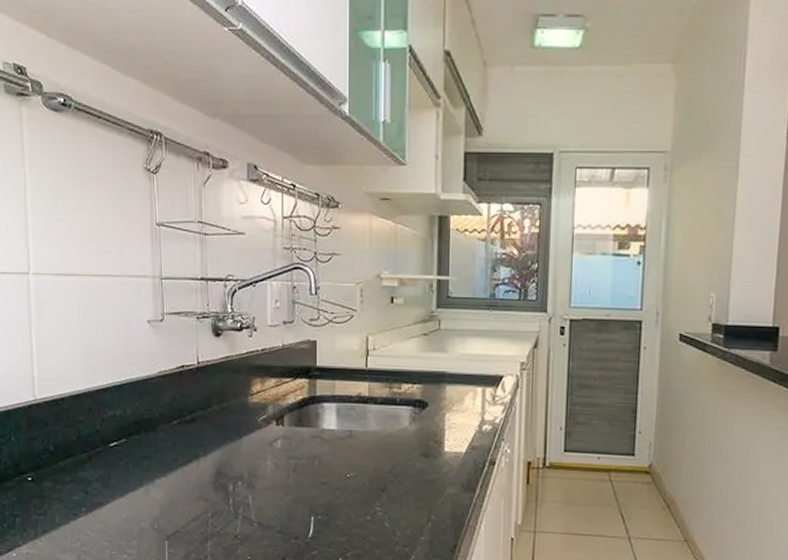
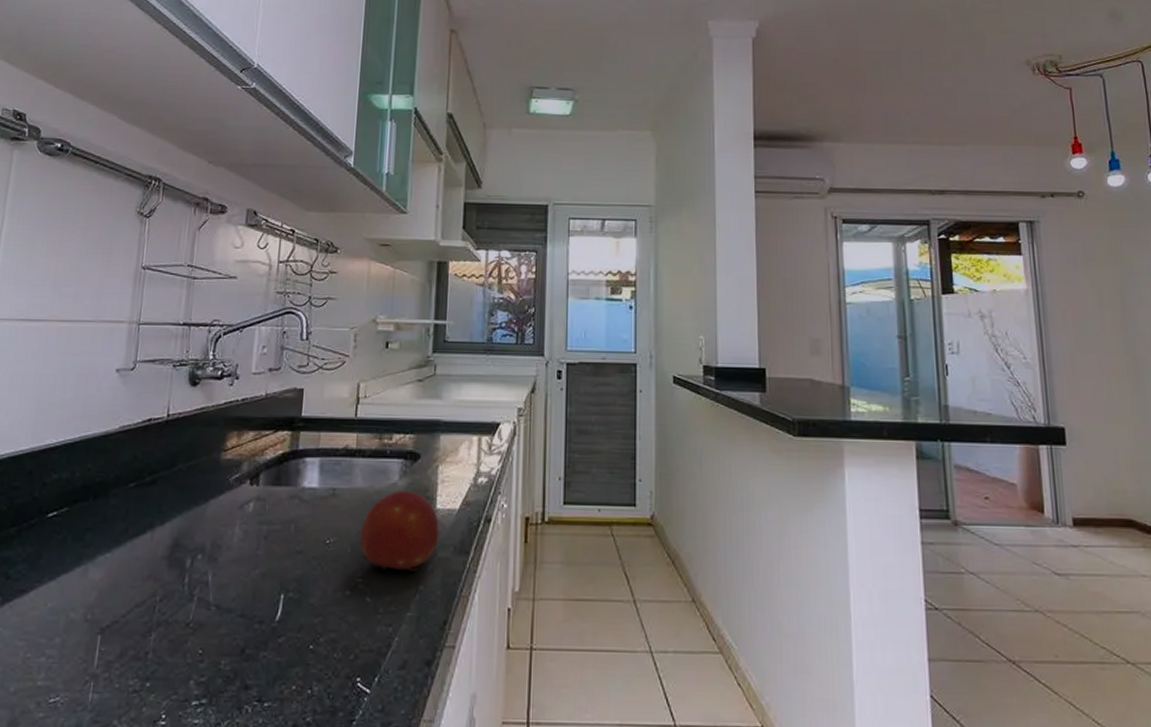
fruit: none [377,434,448,504] -> present [360,490,440,572]

